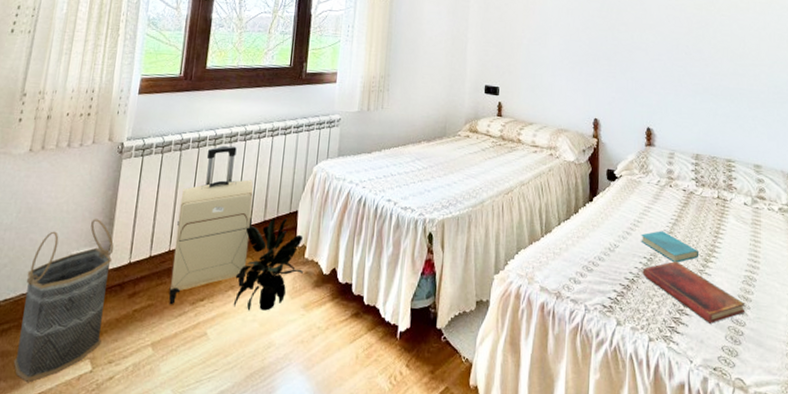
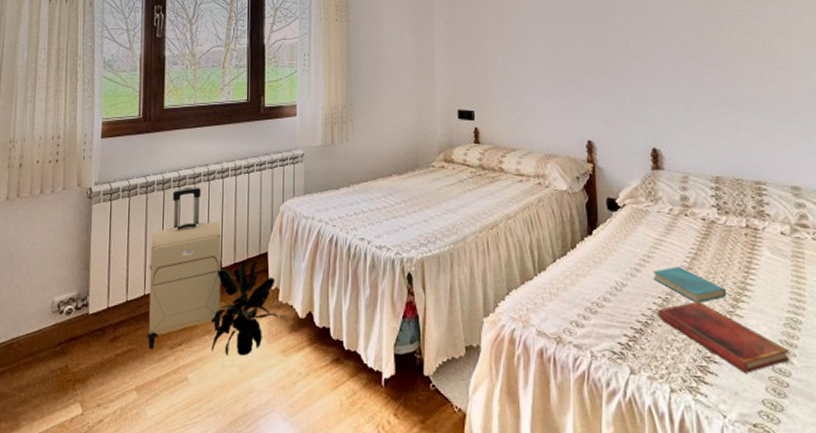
basket: present [13,219,114,382] -> none [11,264,92,423]

